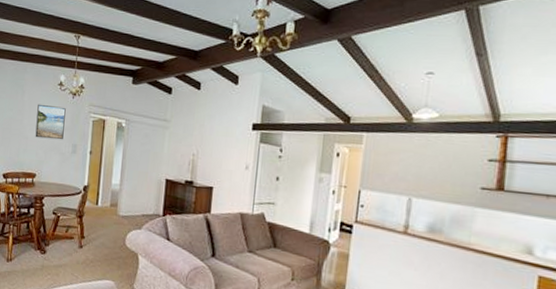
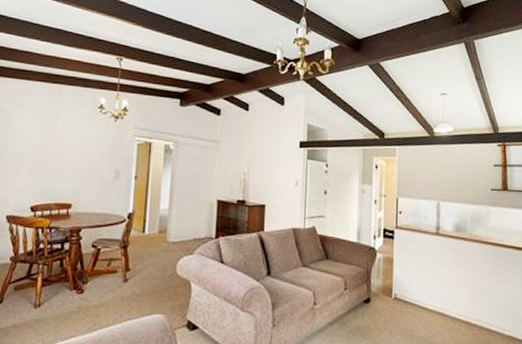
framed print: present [35,104,66,140] -> none [71,128,107,166]

